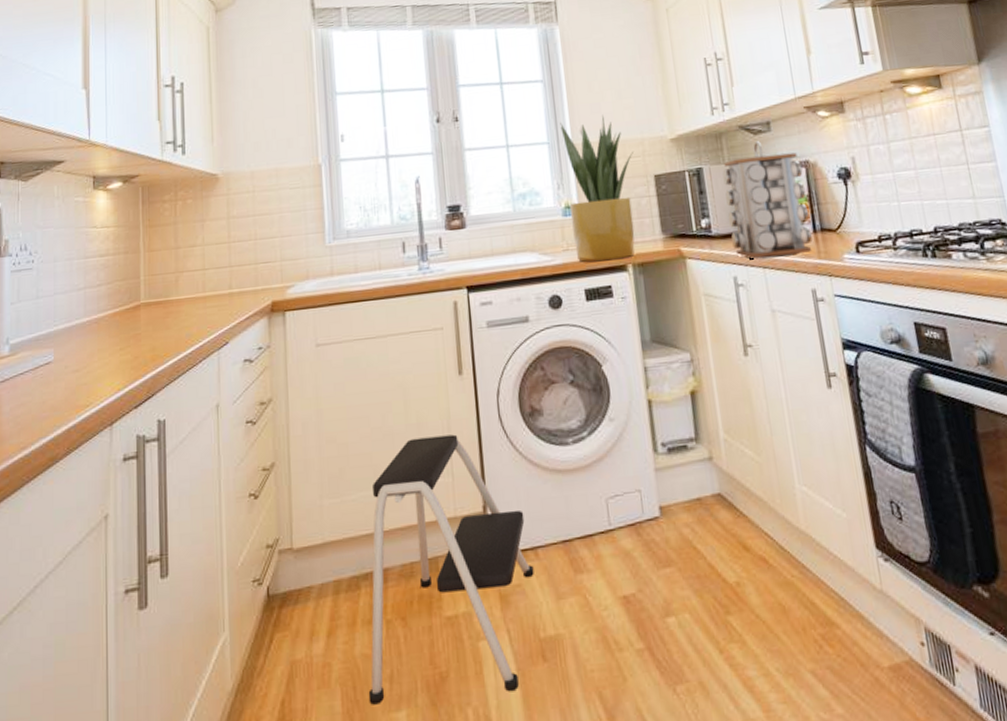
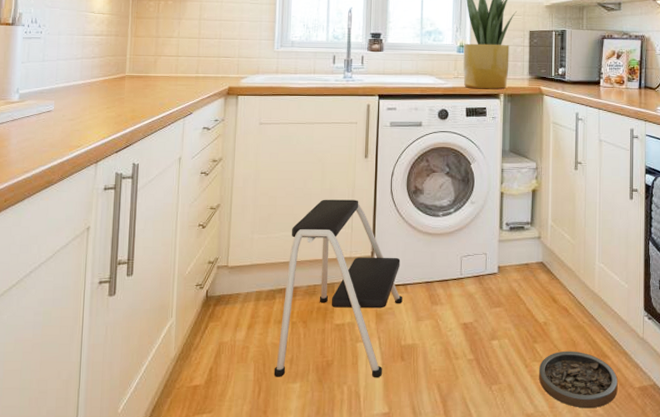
spice rack: present [722,141,812,260] -> none [579,16,639,104]
pet bowl: none [739,620,859,708] -> present [539,351,618,408]

